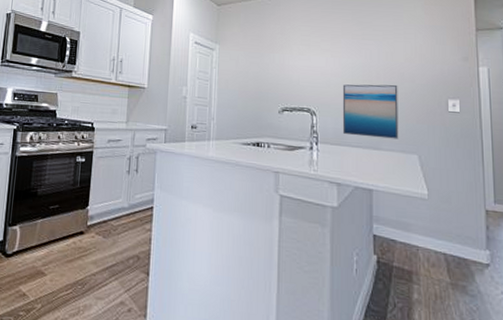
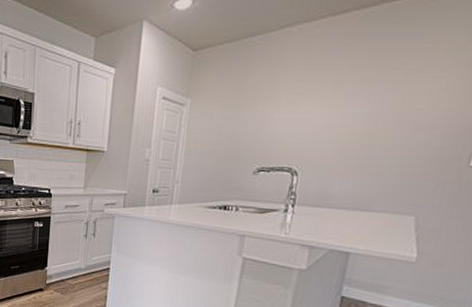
wall art: present [342,84,399,139] -> none [326,136,409,200]

